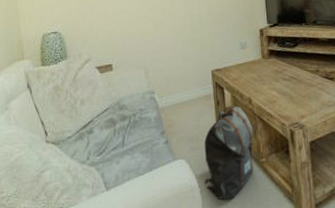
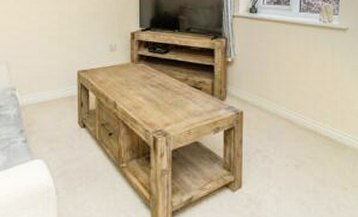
backpack: present [204,107,254,200] -> none [62,110,116,203]

